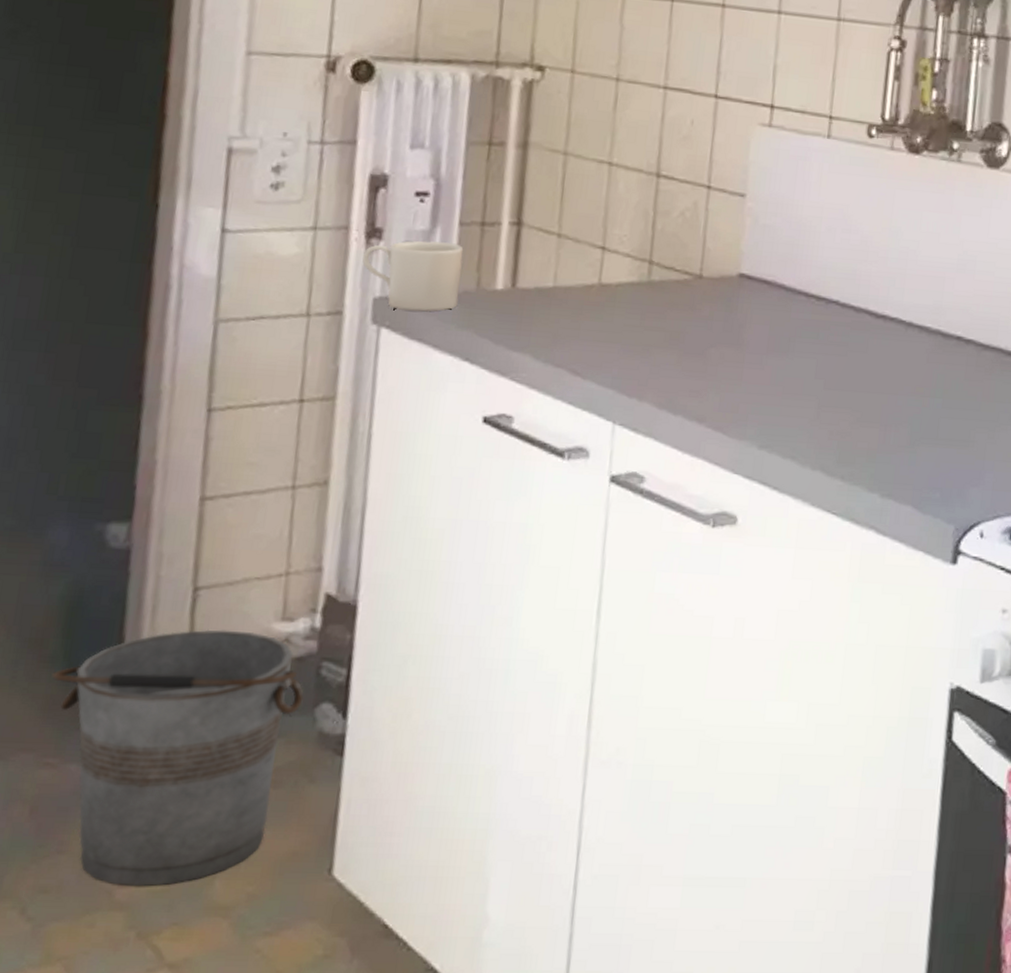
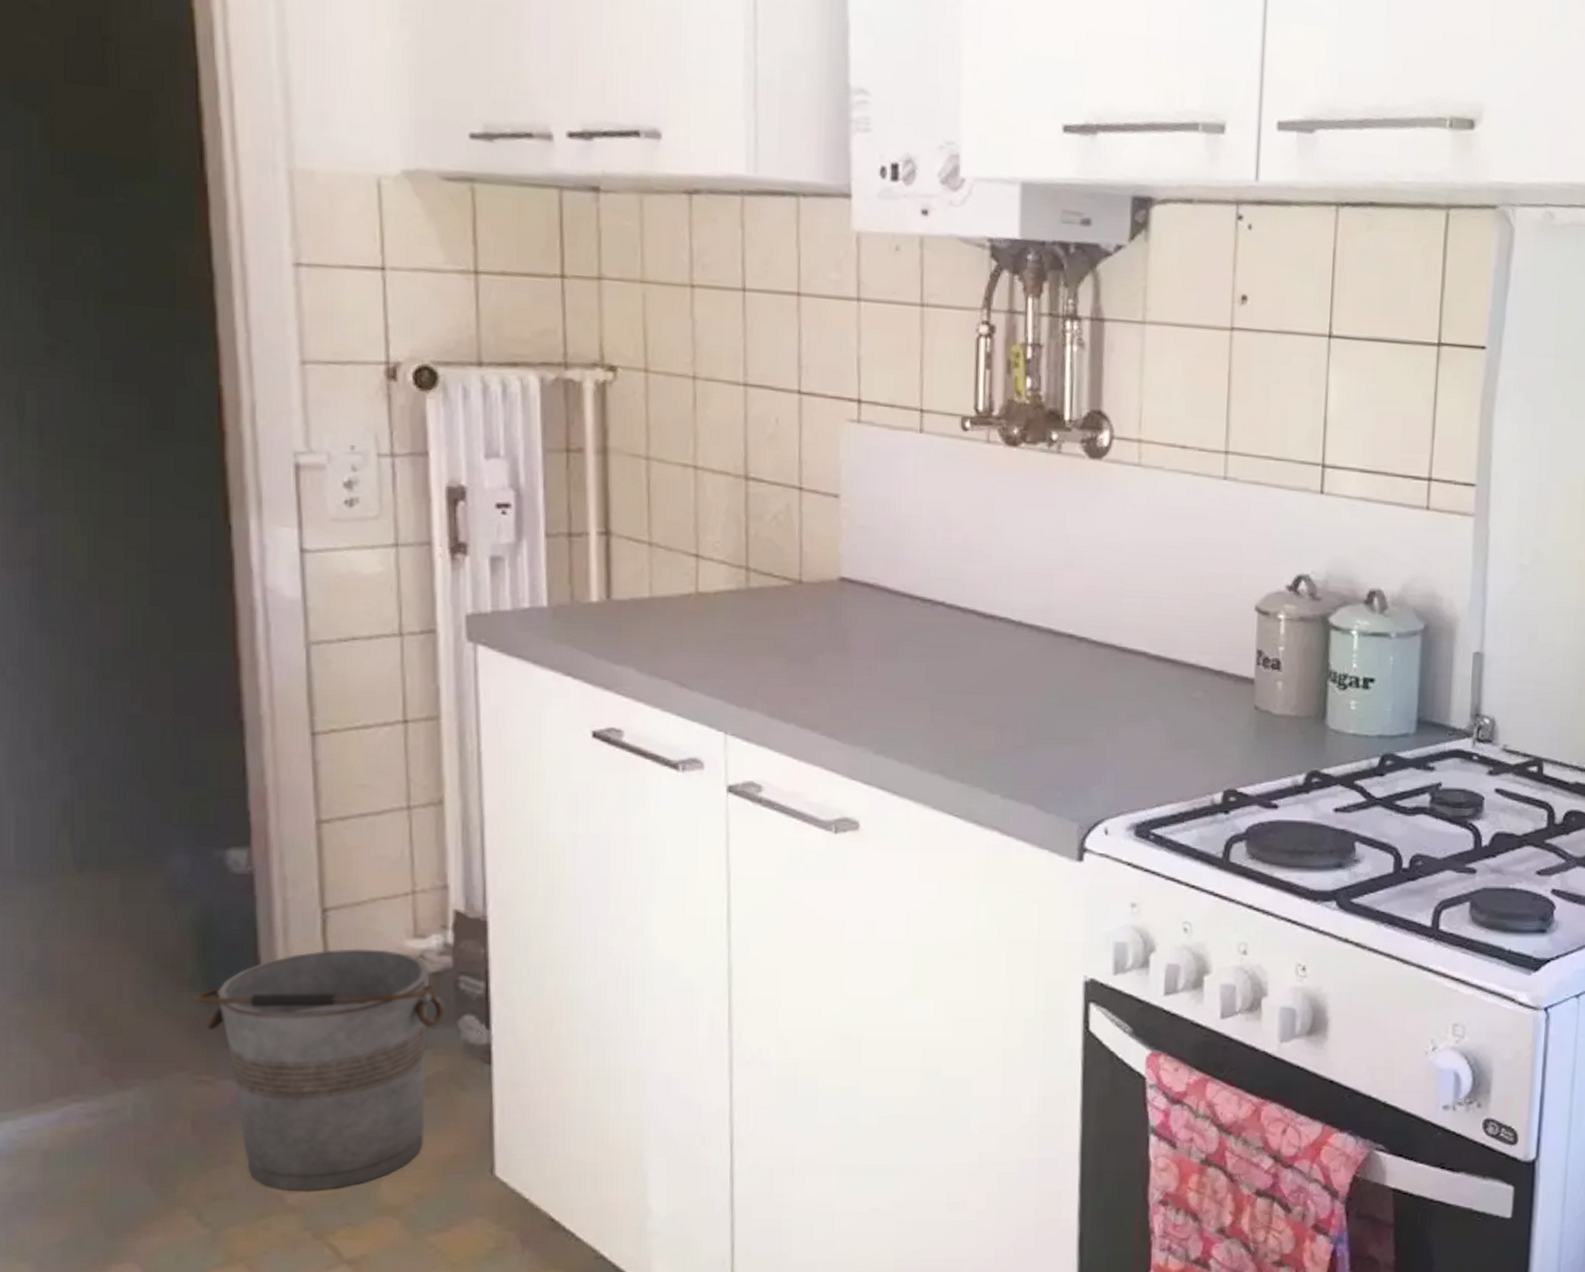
mug: present [362,240,464,313] -> none [450,554,554,628]

